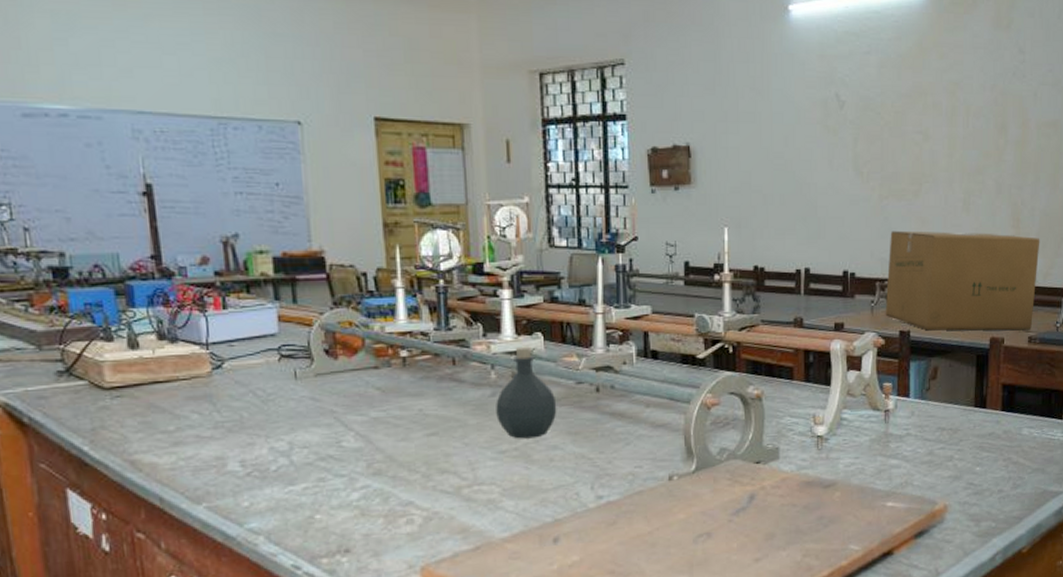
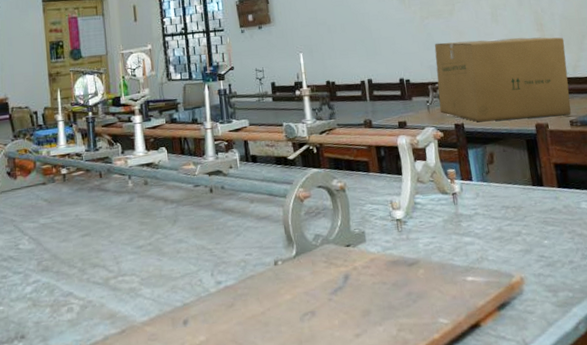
flask: present [496,346,557,439] -> none [133,159,181,236]

